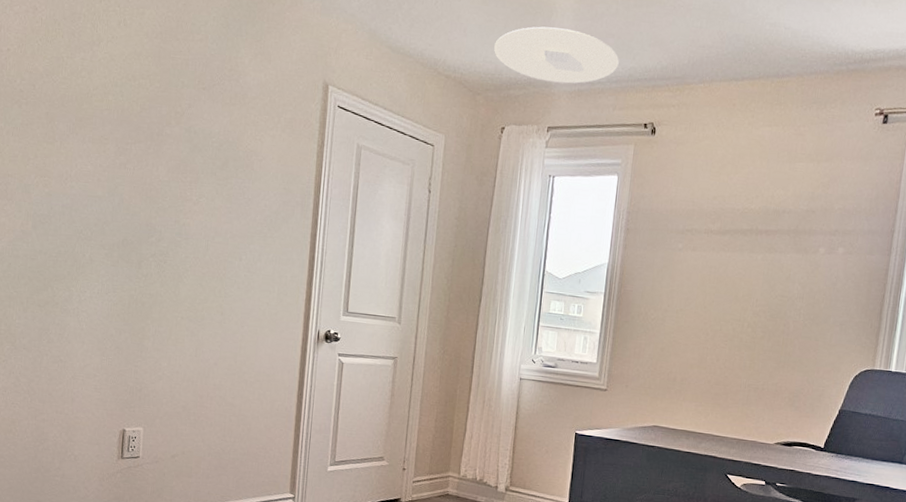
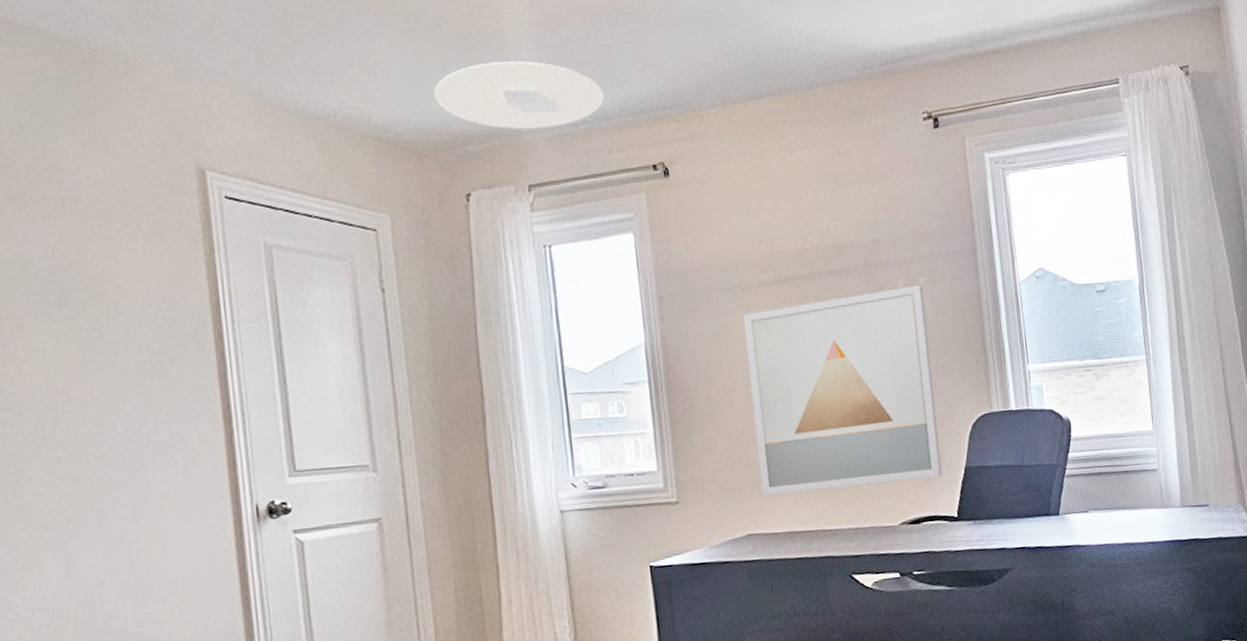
wall art: none [671,253,840,413] -> present [743,285,942,496]

